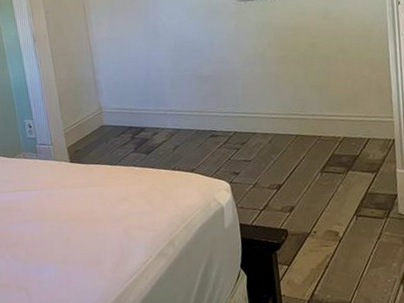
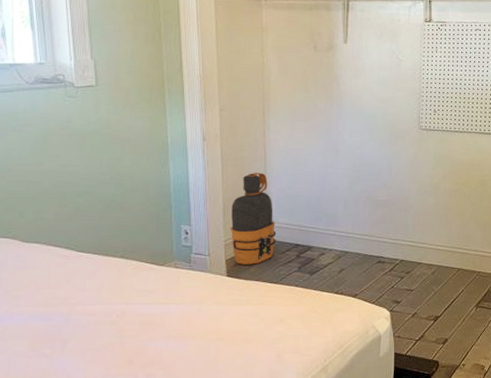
water bottle: none [66,64,111,151] -> present [230,172,277,265]

